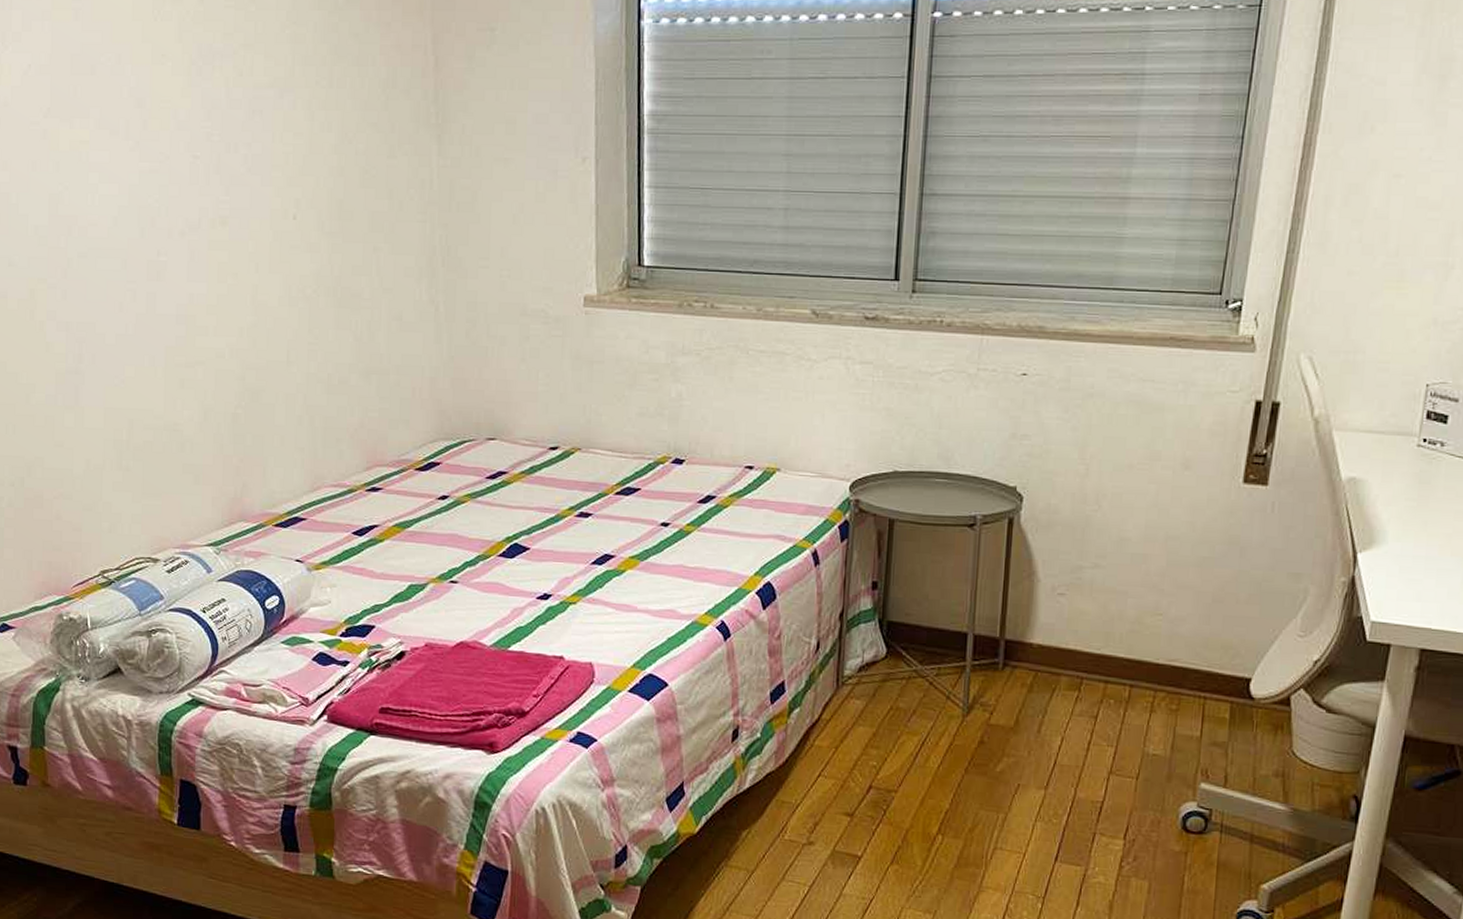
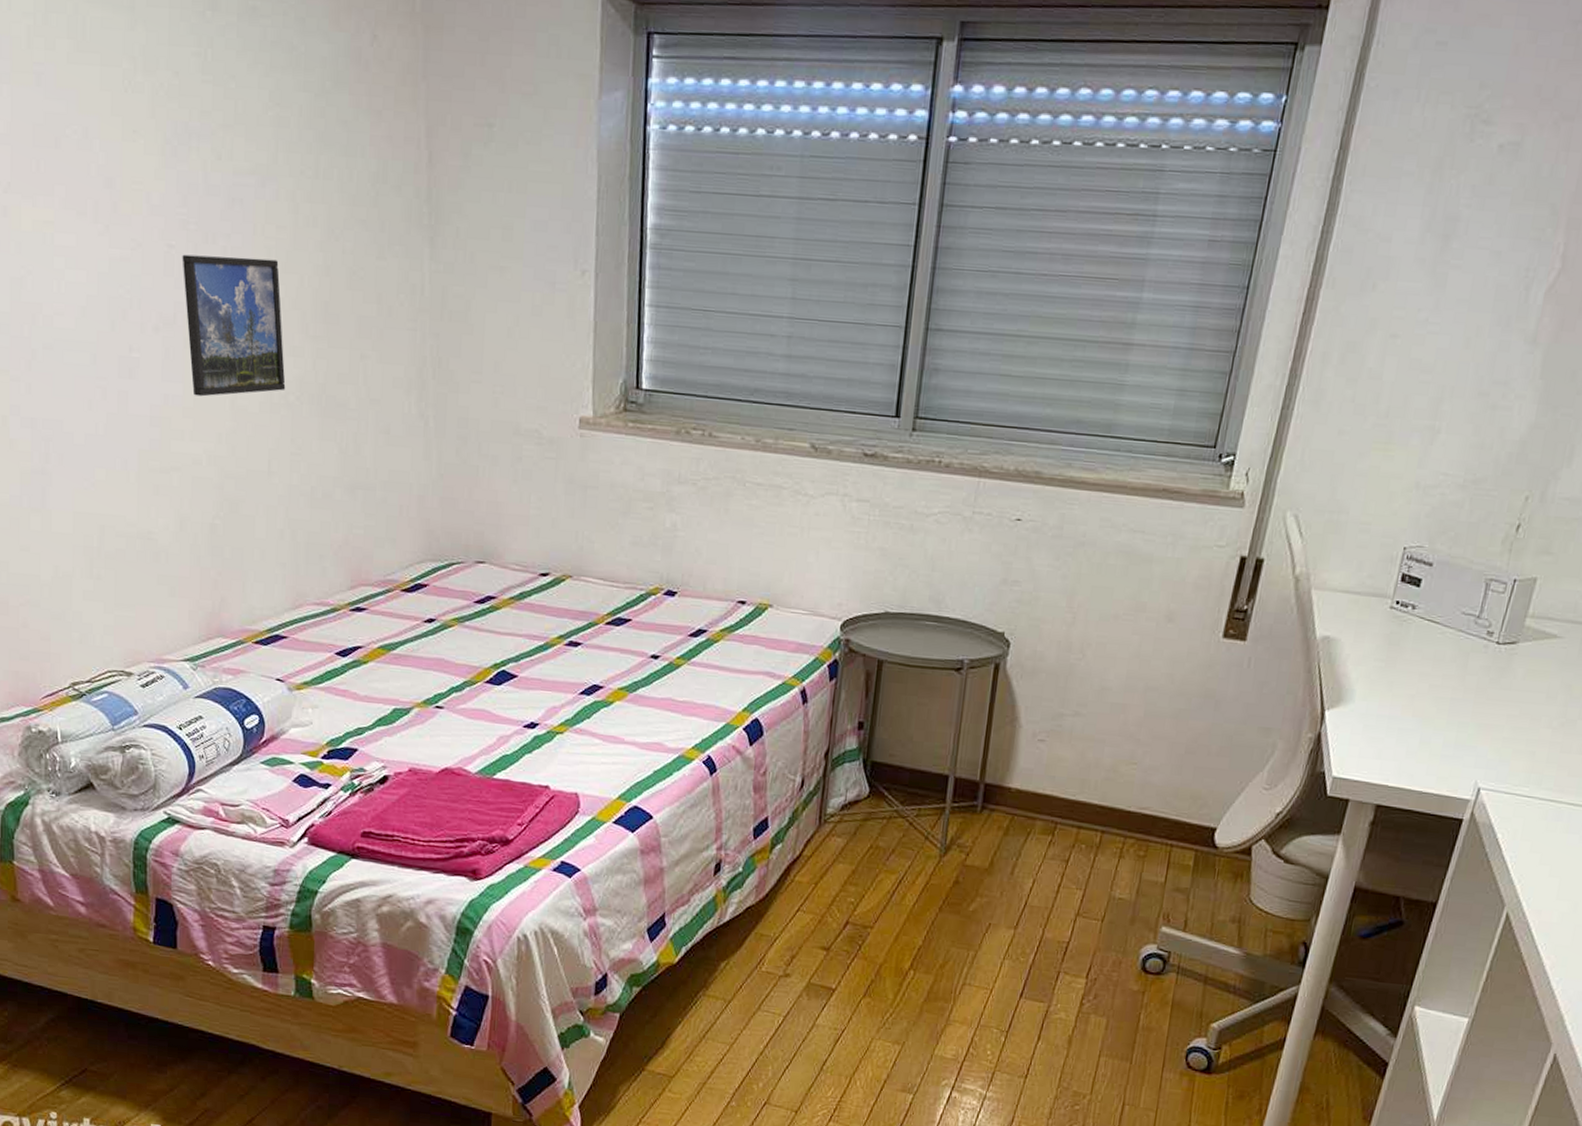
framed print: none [206,163,303,294] -> present [182,254,286,397]

